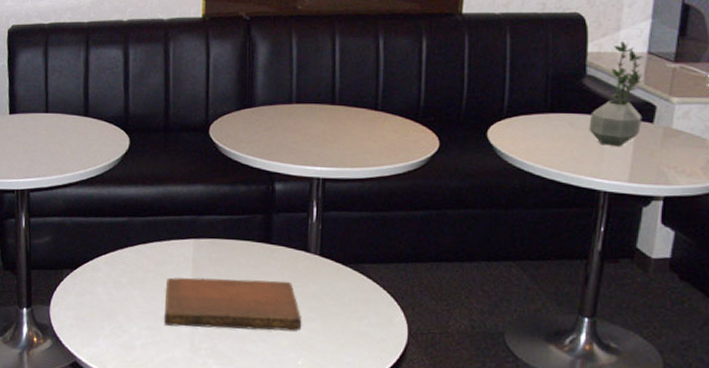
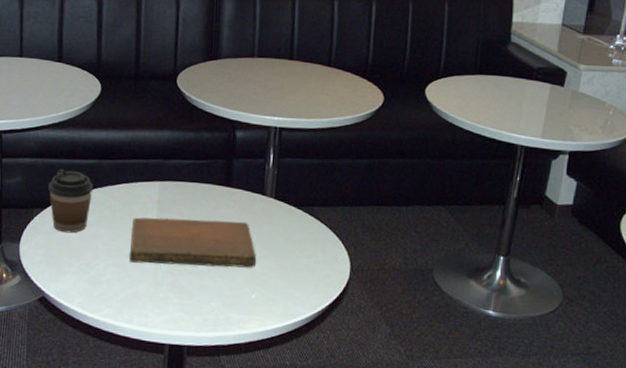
coffee cup: none [78,227,125,295] -> present [48,169,94,233]
potted plant: present [589,40,647,147] -> none [511,13,560,107]

